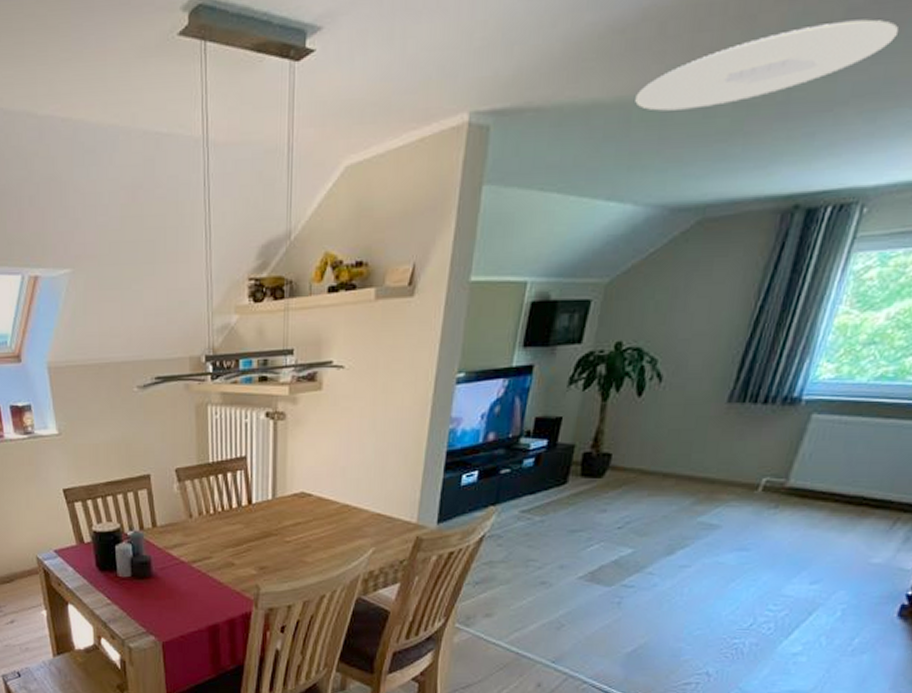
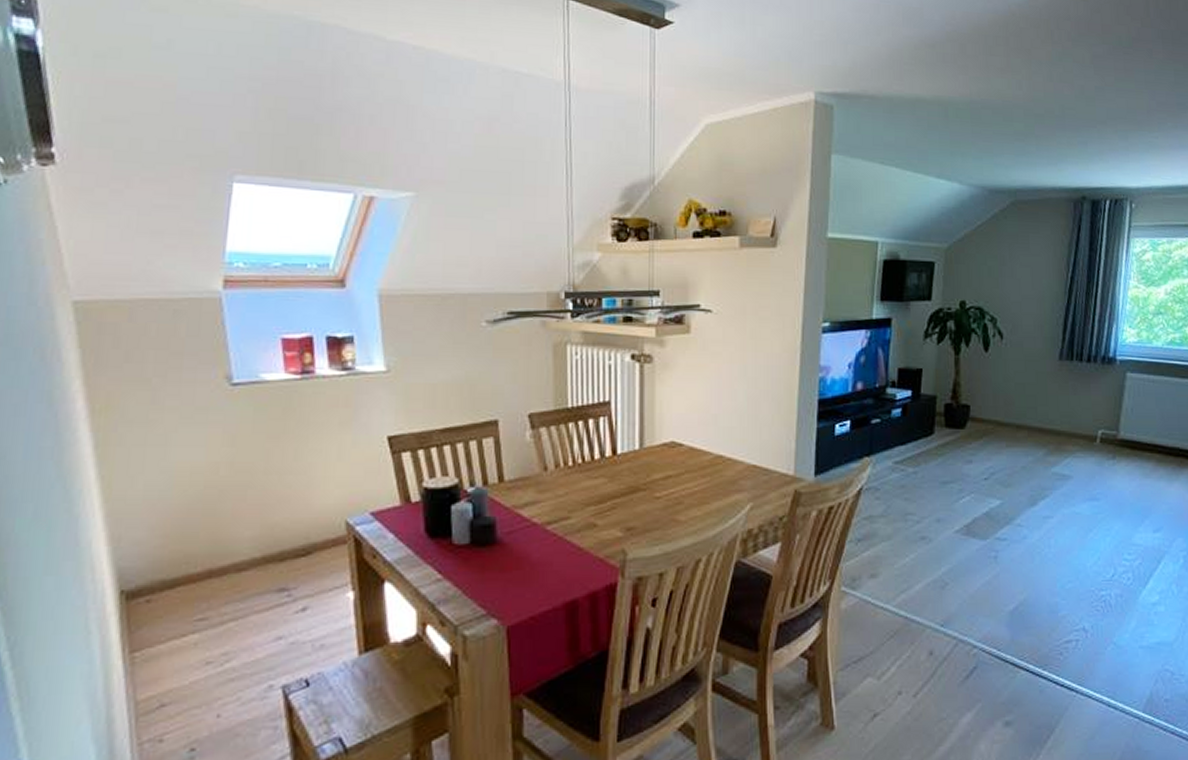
ceiling light: present [635,19,898,111] -> none [949,63,1129,113]

